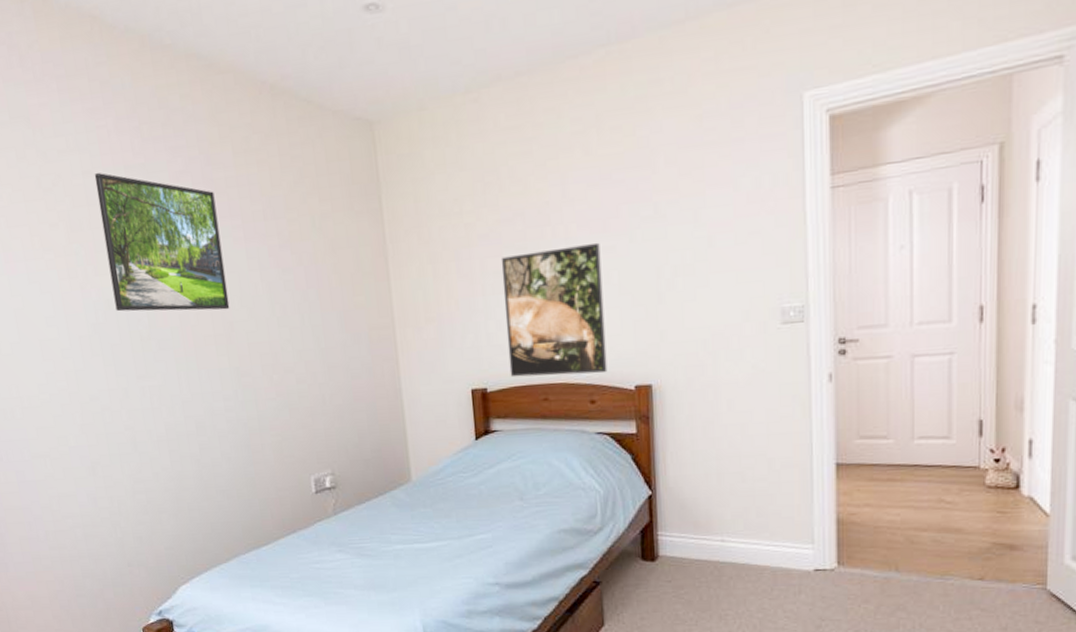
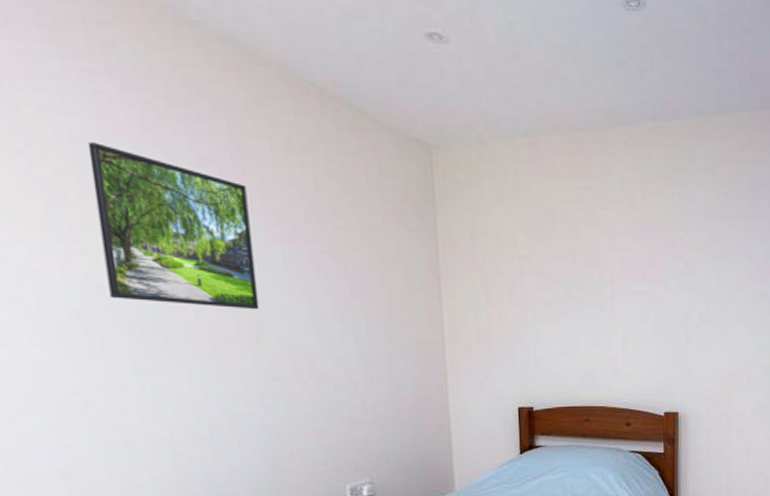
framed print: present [501,242,608,378] -> none [551,287,642,400]

